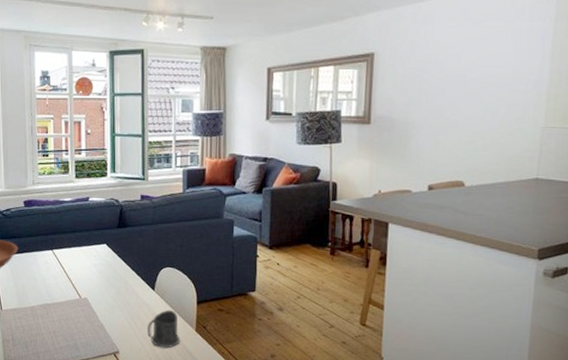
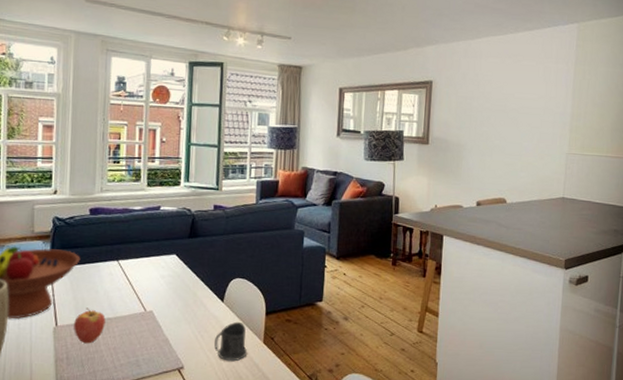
fruit: none [17,293,44,327] -> present [74,307,106,344]

